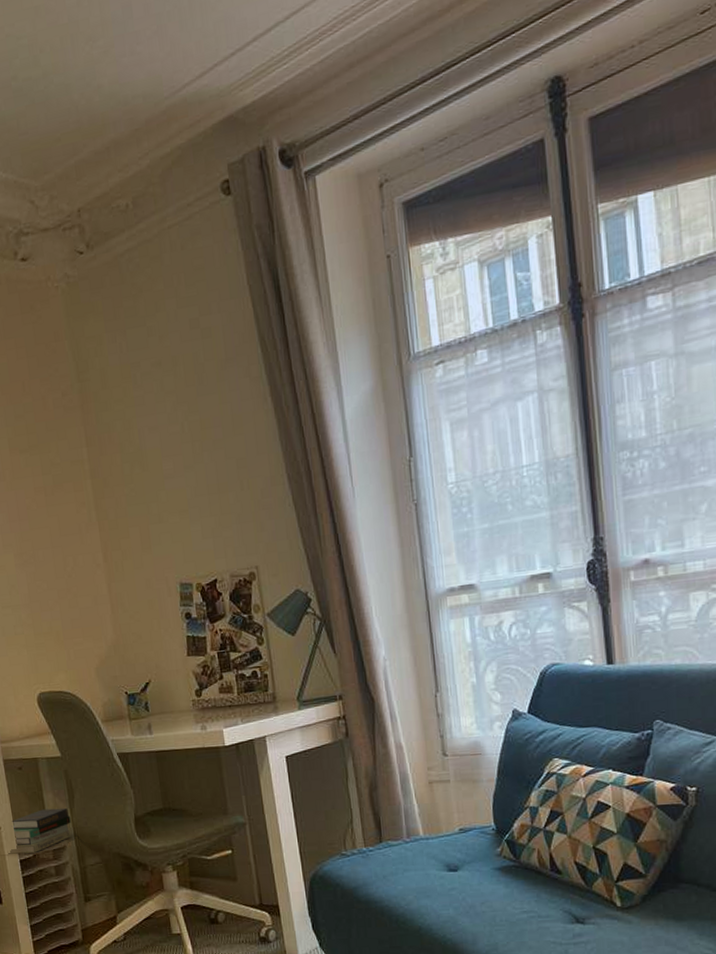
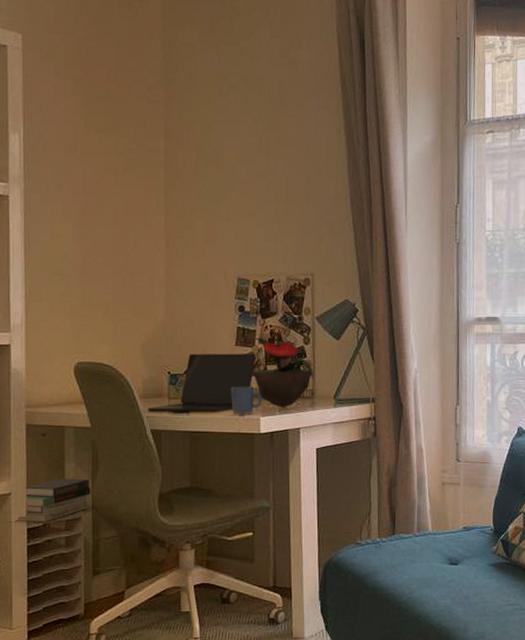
laptop: none [110,662,210,736] -> present [147,353,256,413]
mug: none [188,697,223,729] -> present [230,386,262,415]
potted flower: none [206,643,274,717] -> present [252,337,314,408]

